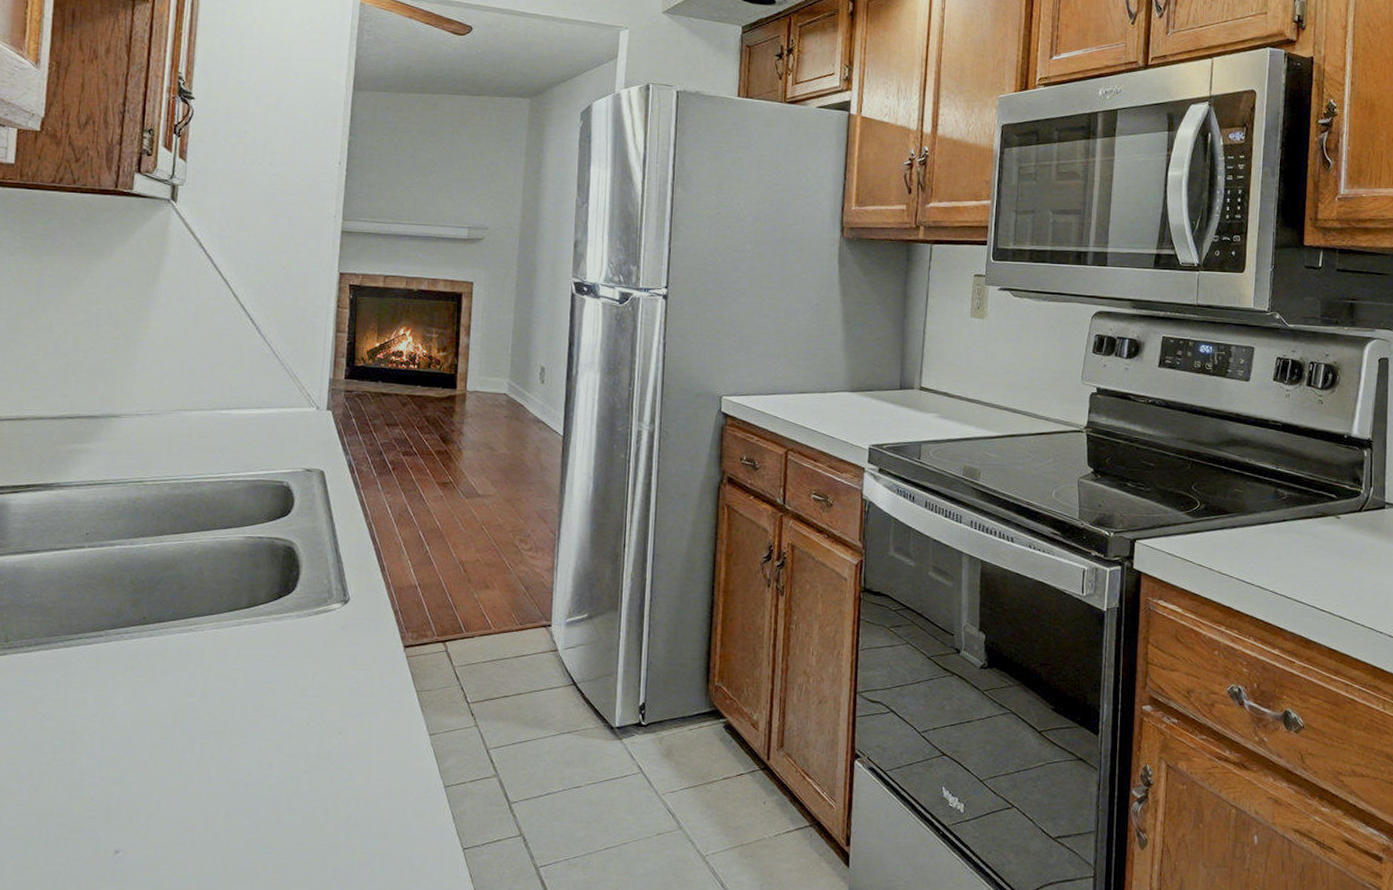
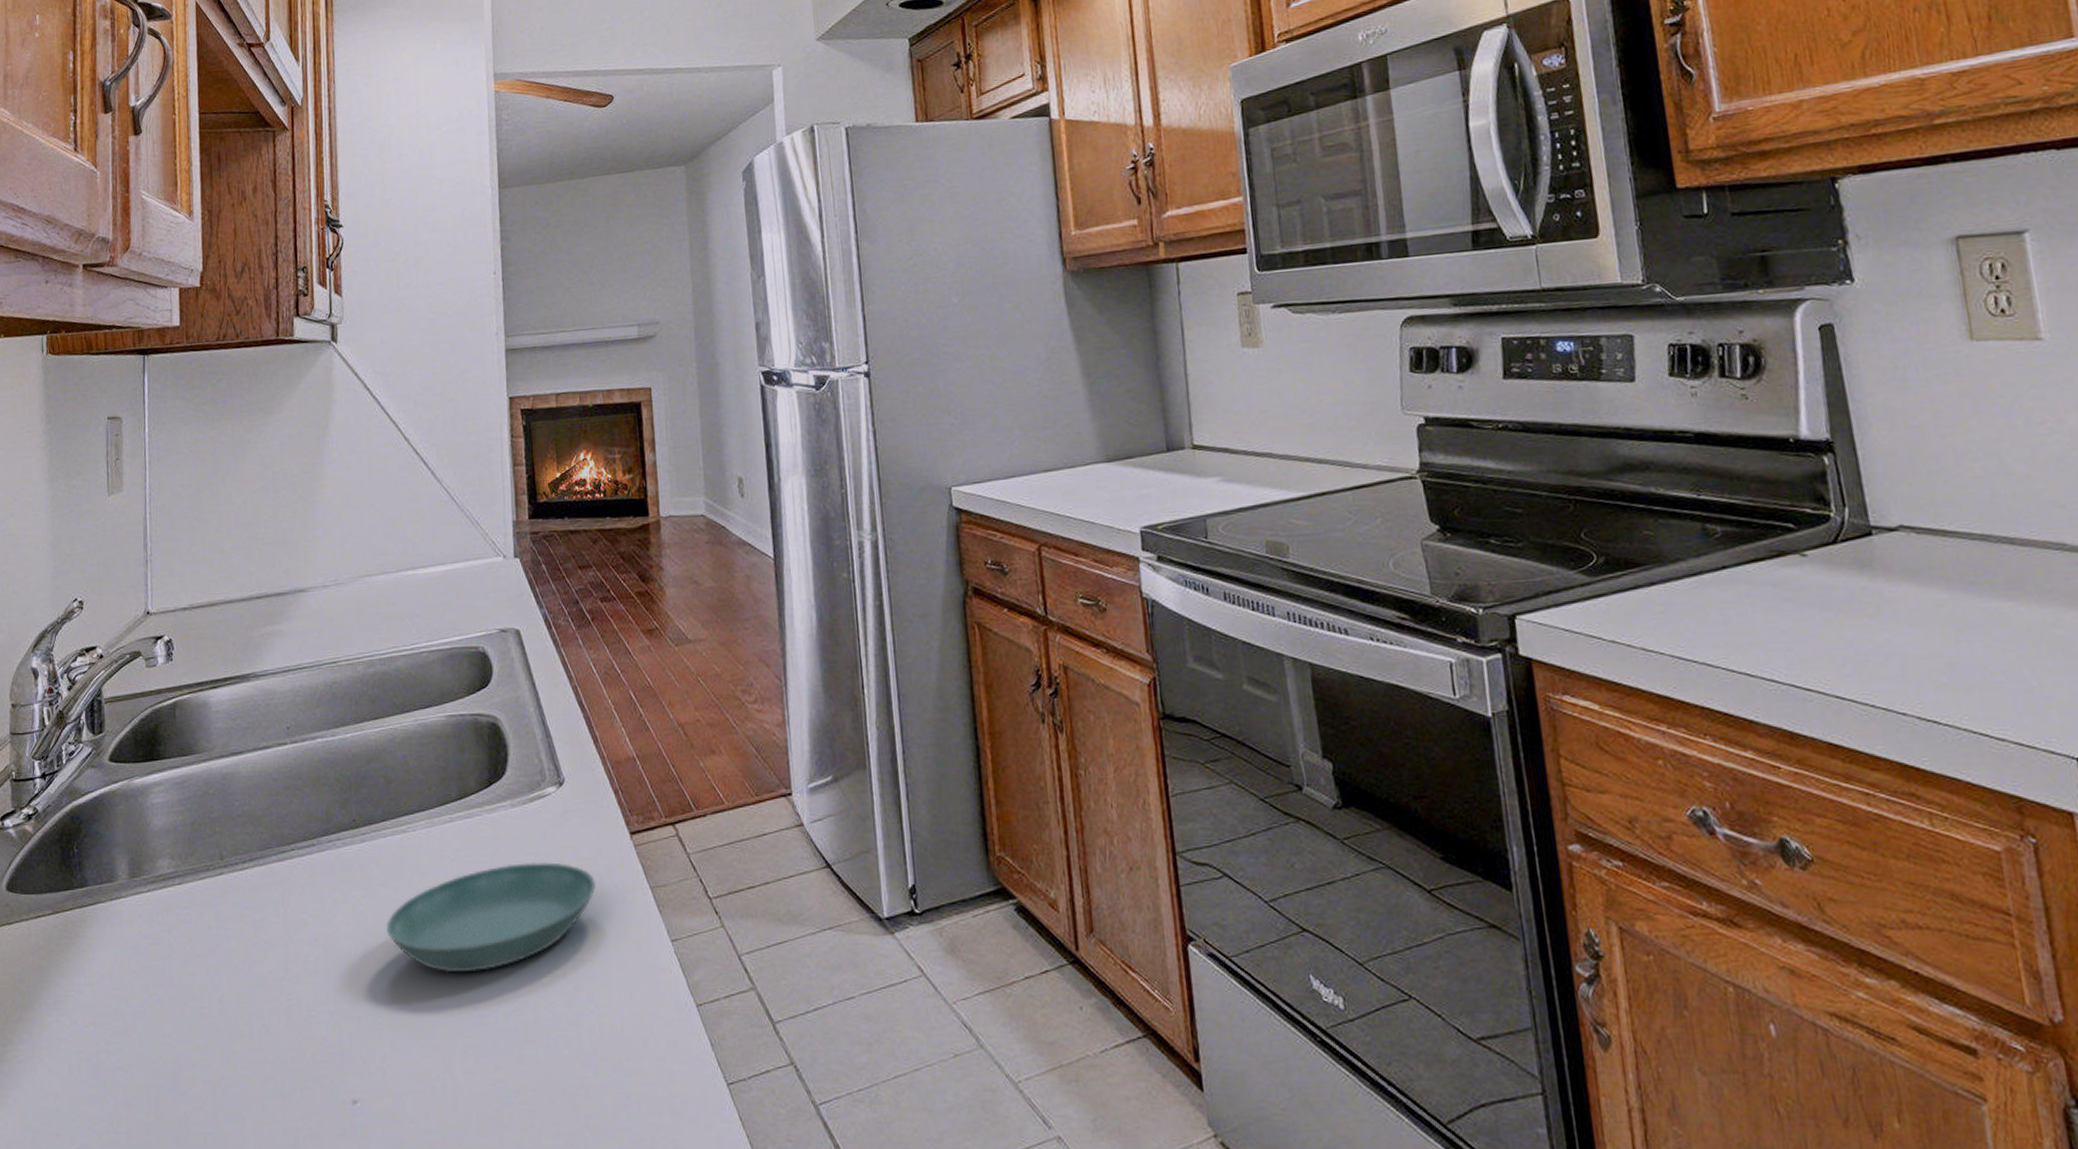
saucer: none [164,664,368,750] -> present [386,862,597,973]

